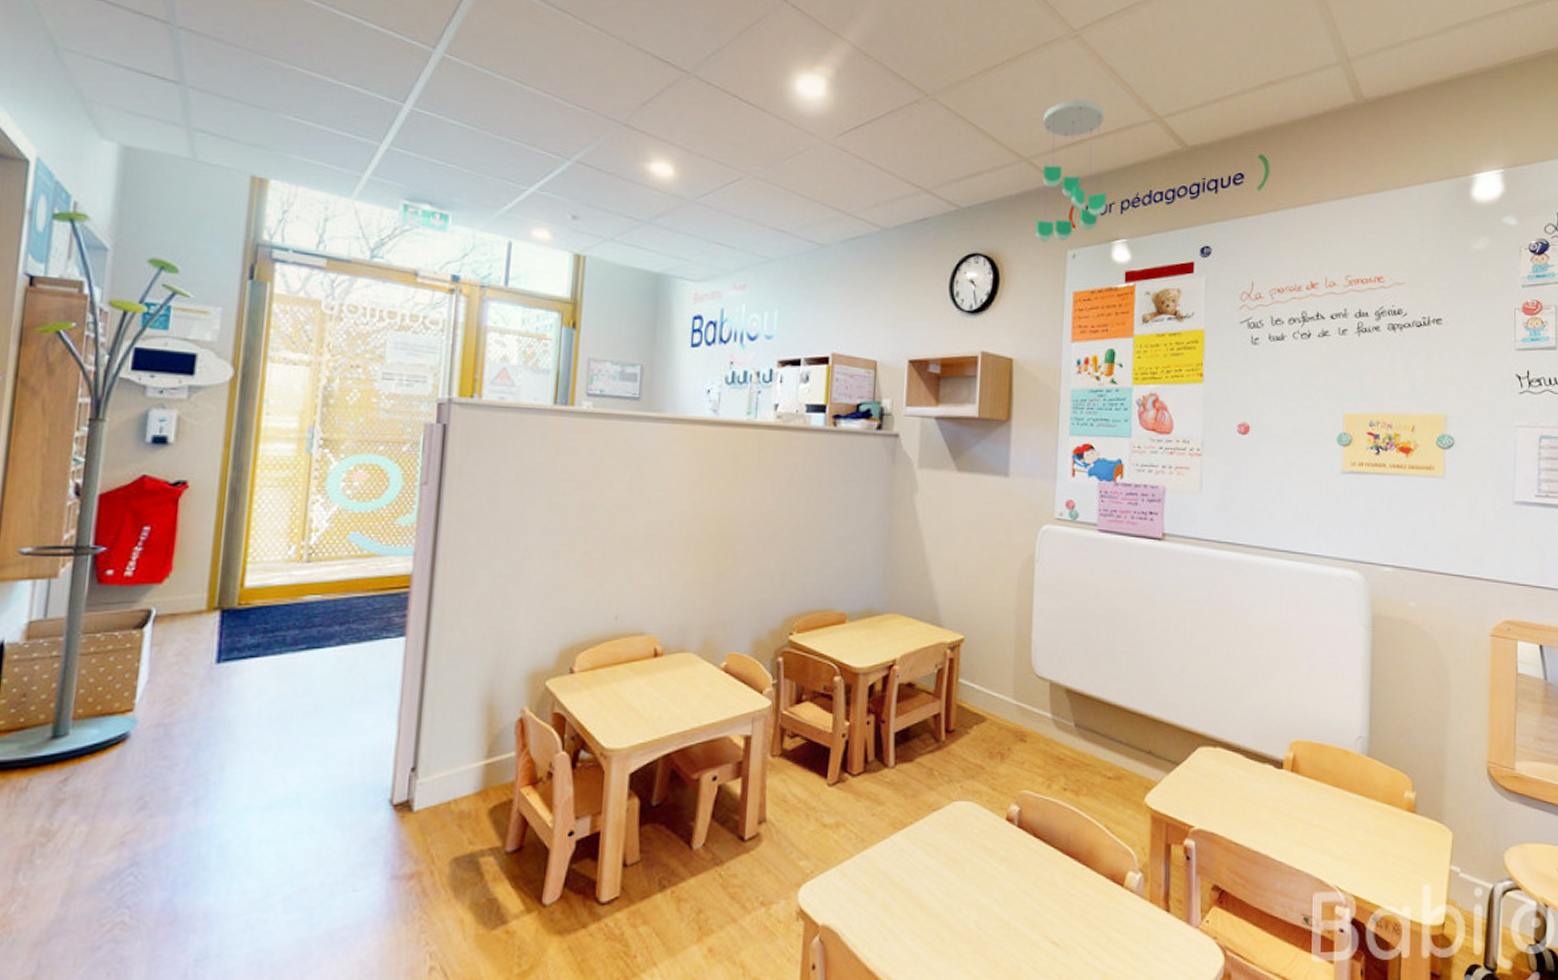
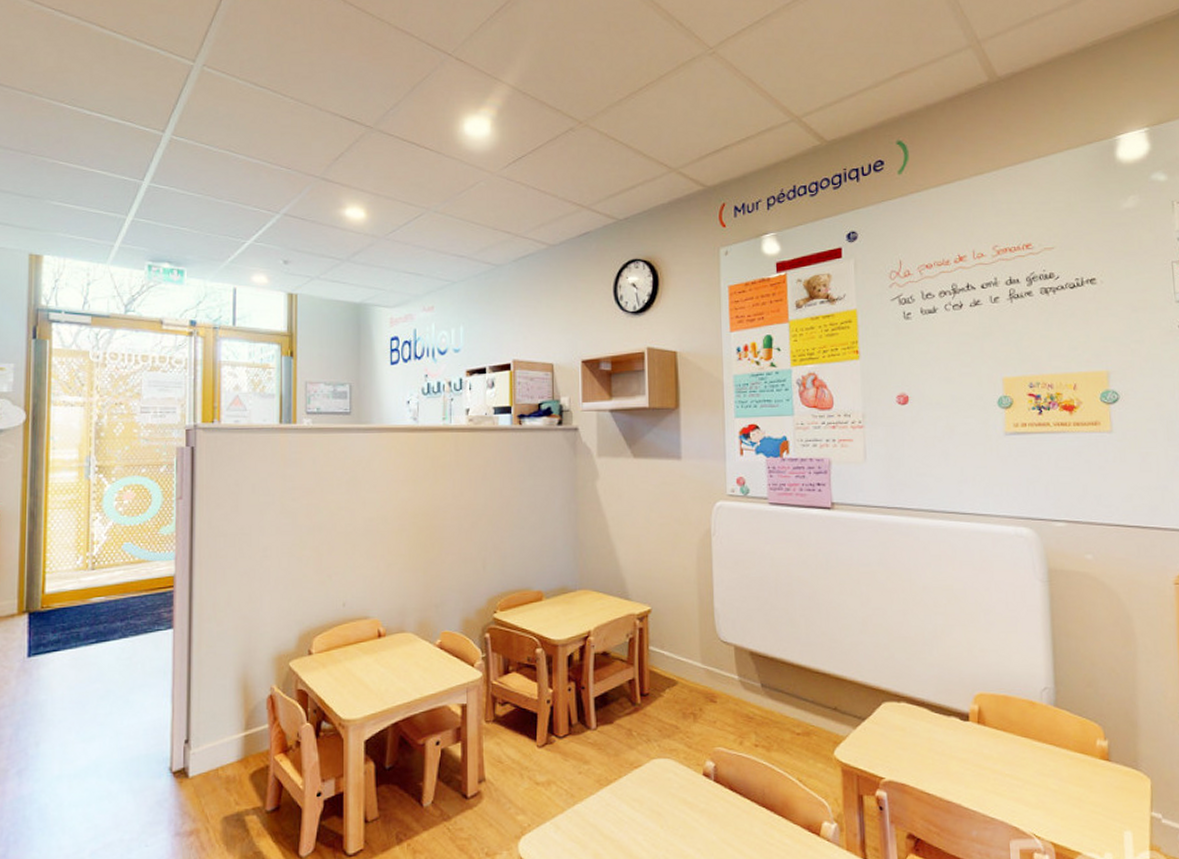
ceiling mobile: present [1036,99,1107,243] -> none [688,110,754,243]

